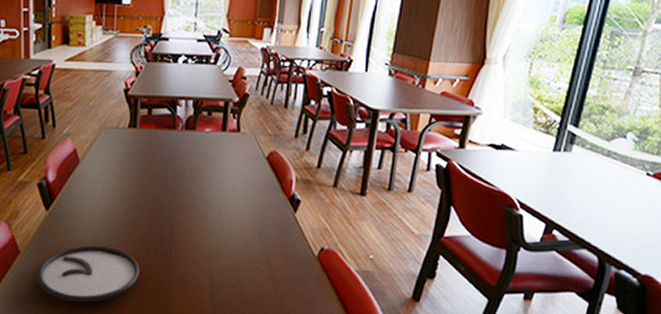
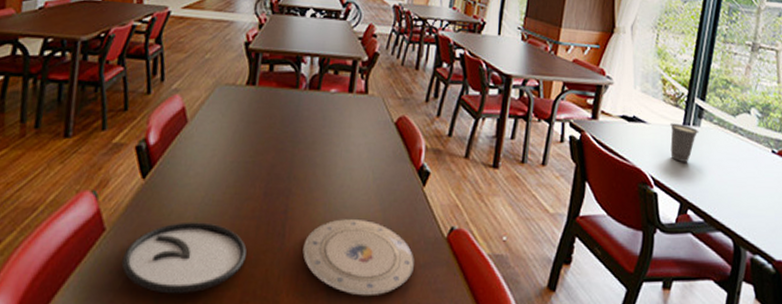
plate: none [188,240,289,305] -> present [303,218,415,297]
cup: none [538,150,569,186] -> present [670,123,699,162]

